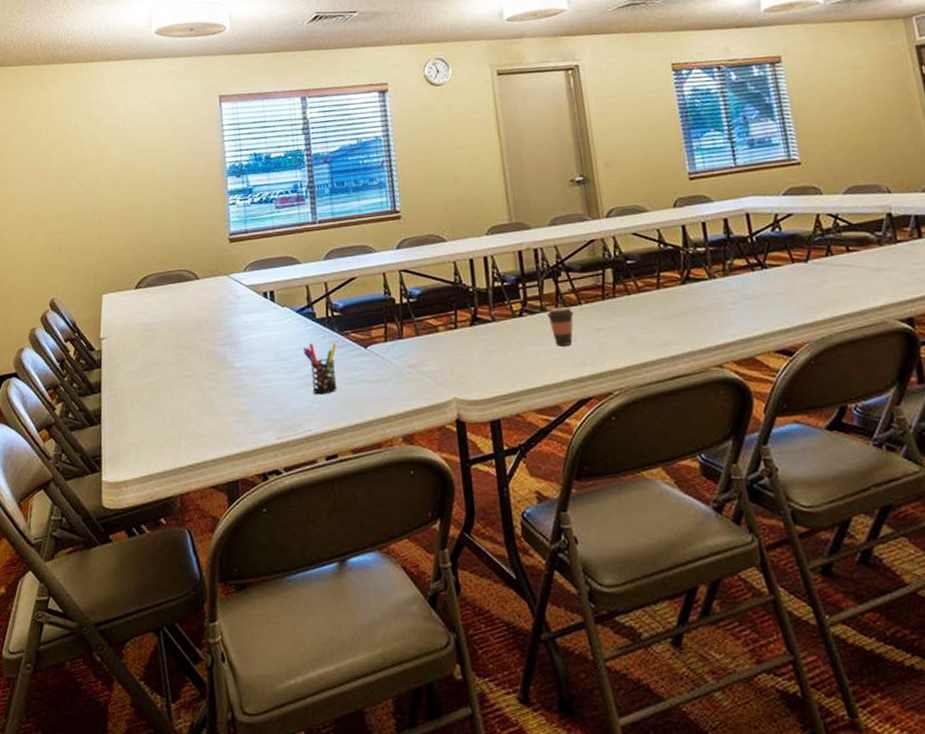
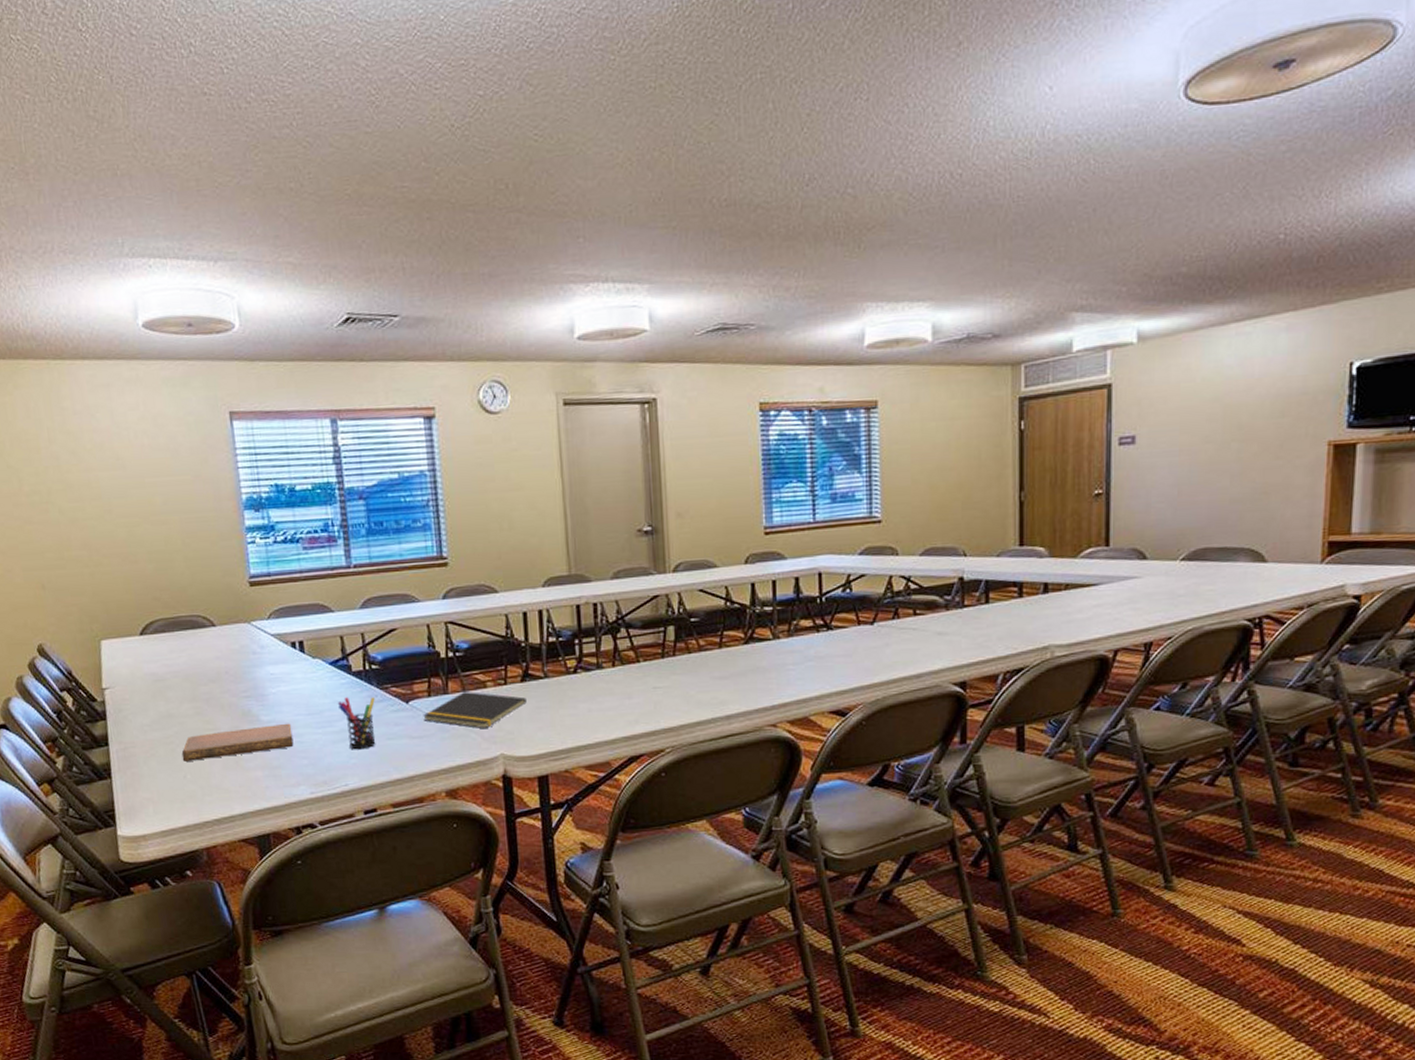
notebook: none [163,369,263,407] -> present [181,723,294,762]
notepad: none [380,336,476,373] -> present [423,692,527,729]
coffee cup: present [547,306,574,346] -> none [603,663,631,704]

